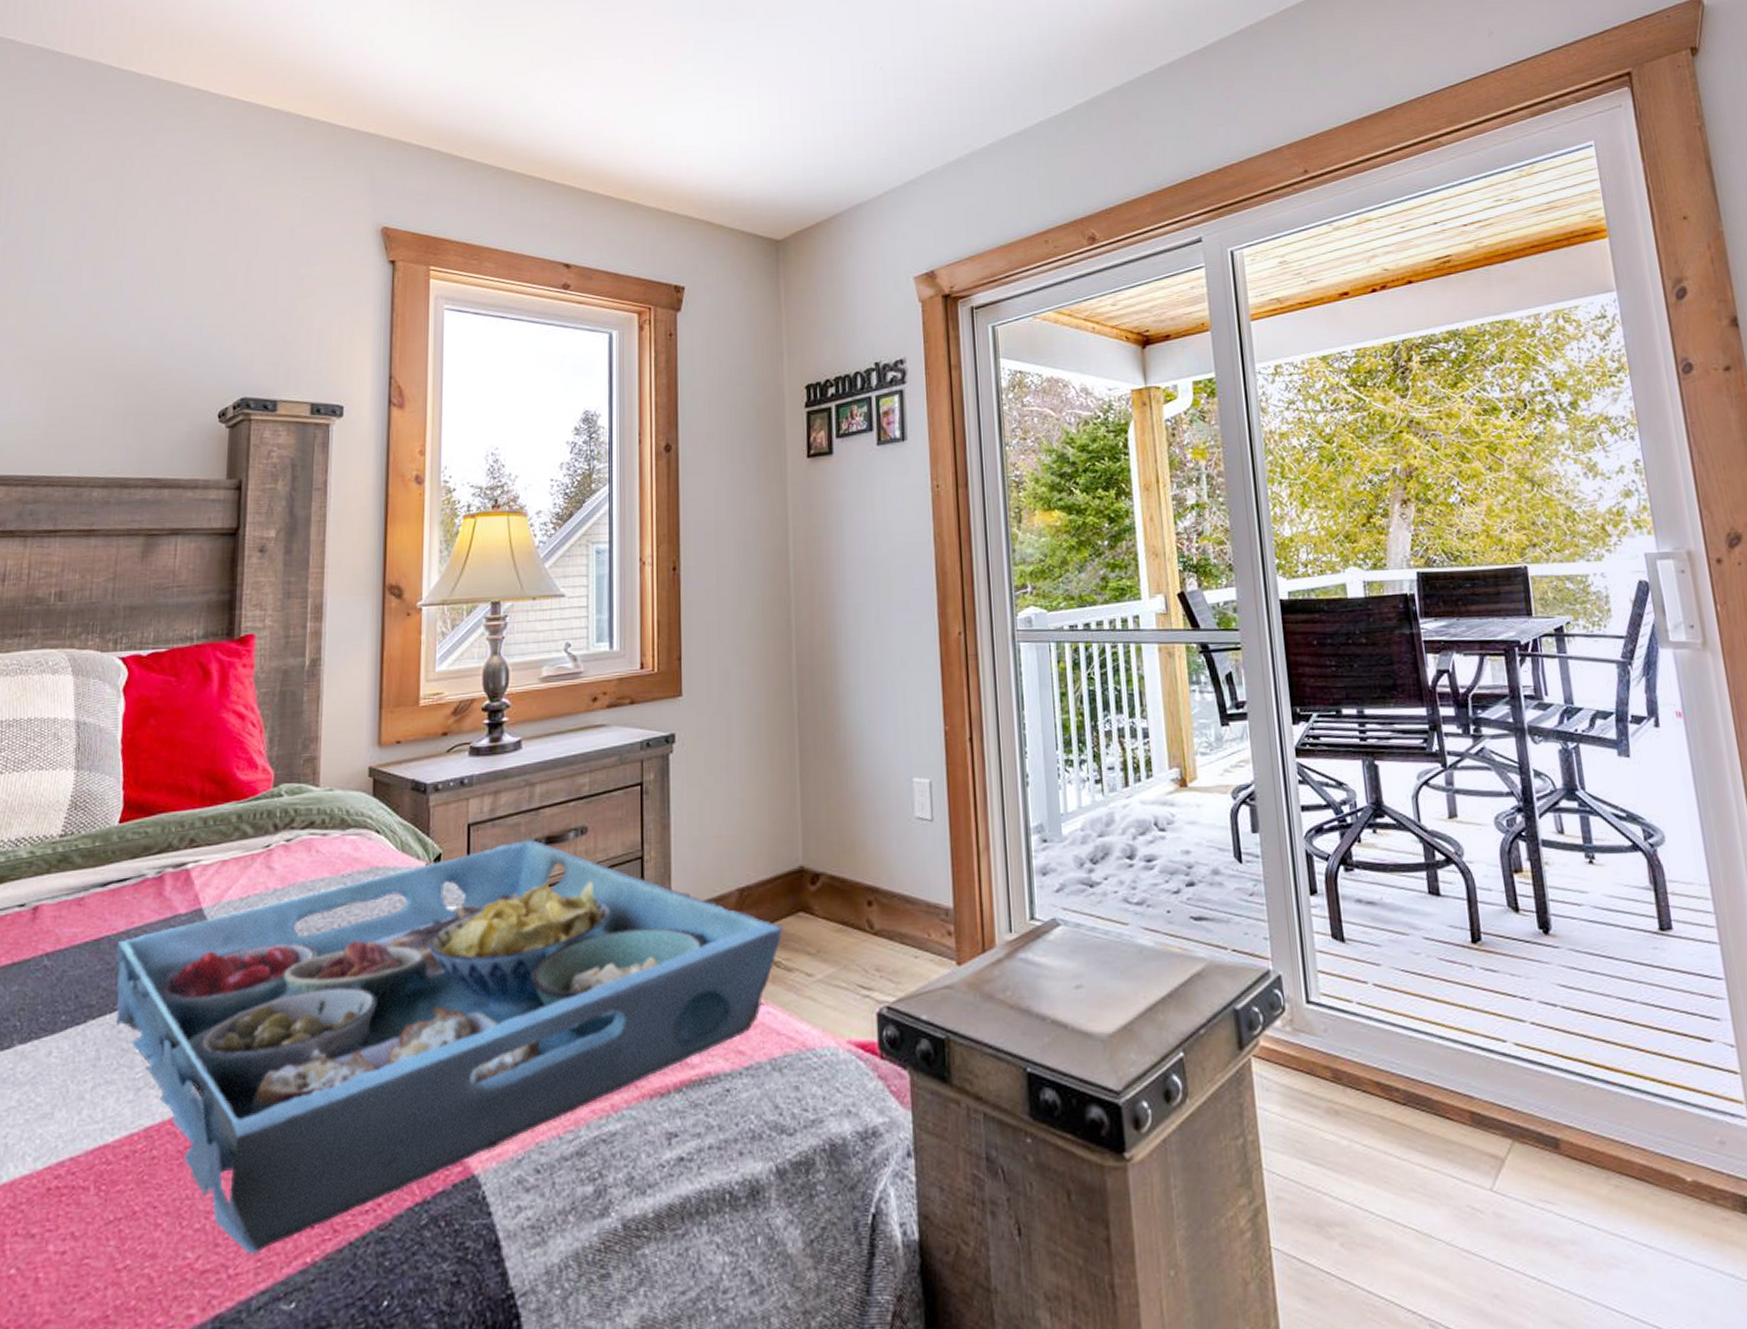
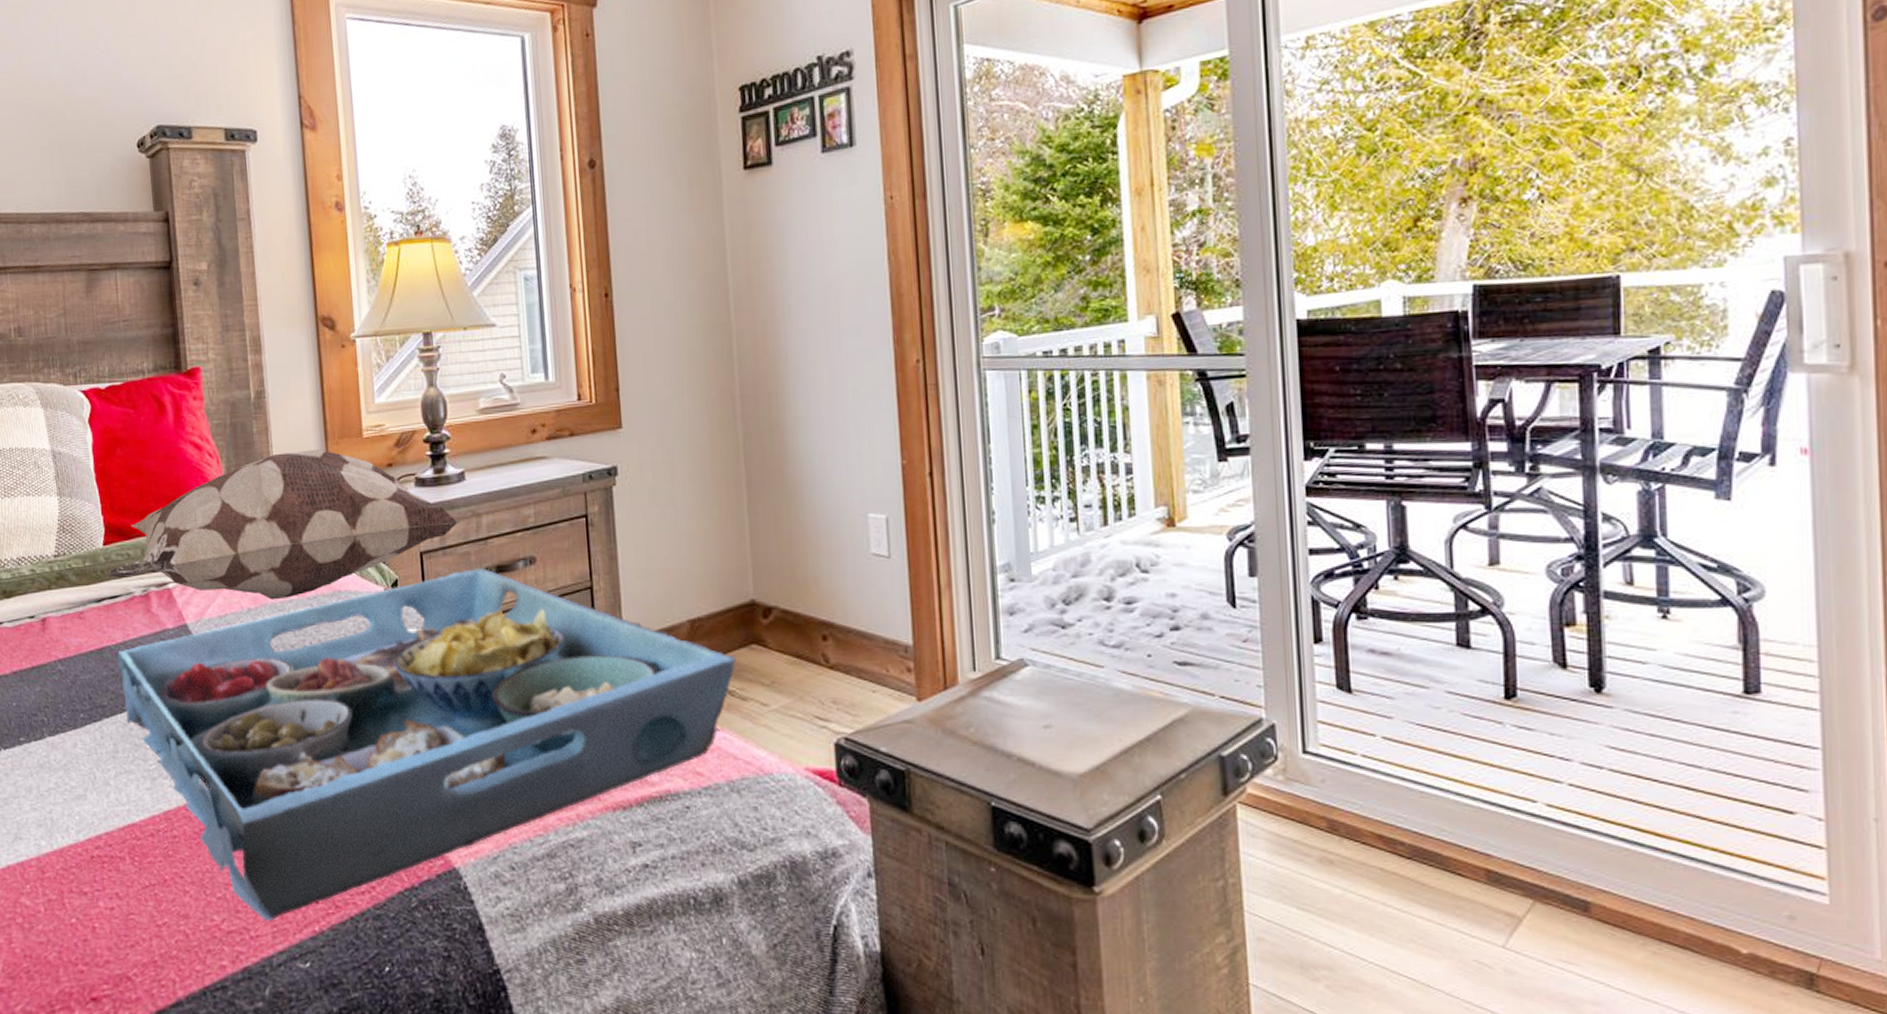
decorative pillow: none [118,718,513,879] -> present [107,449,461,600]

